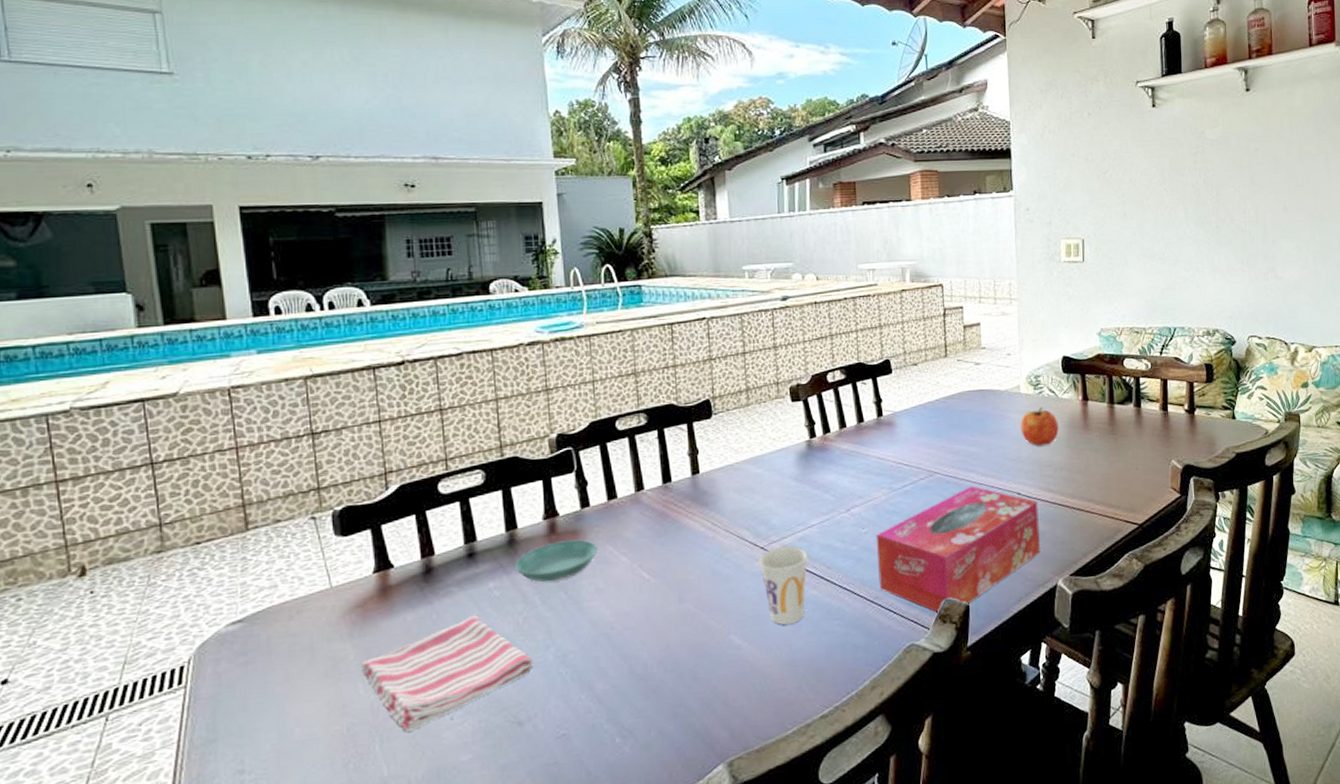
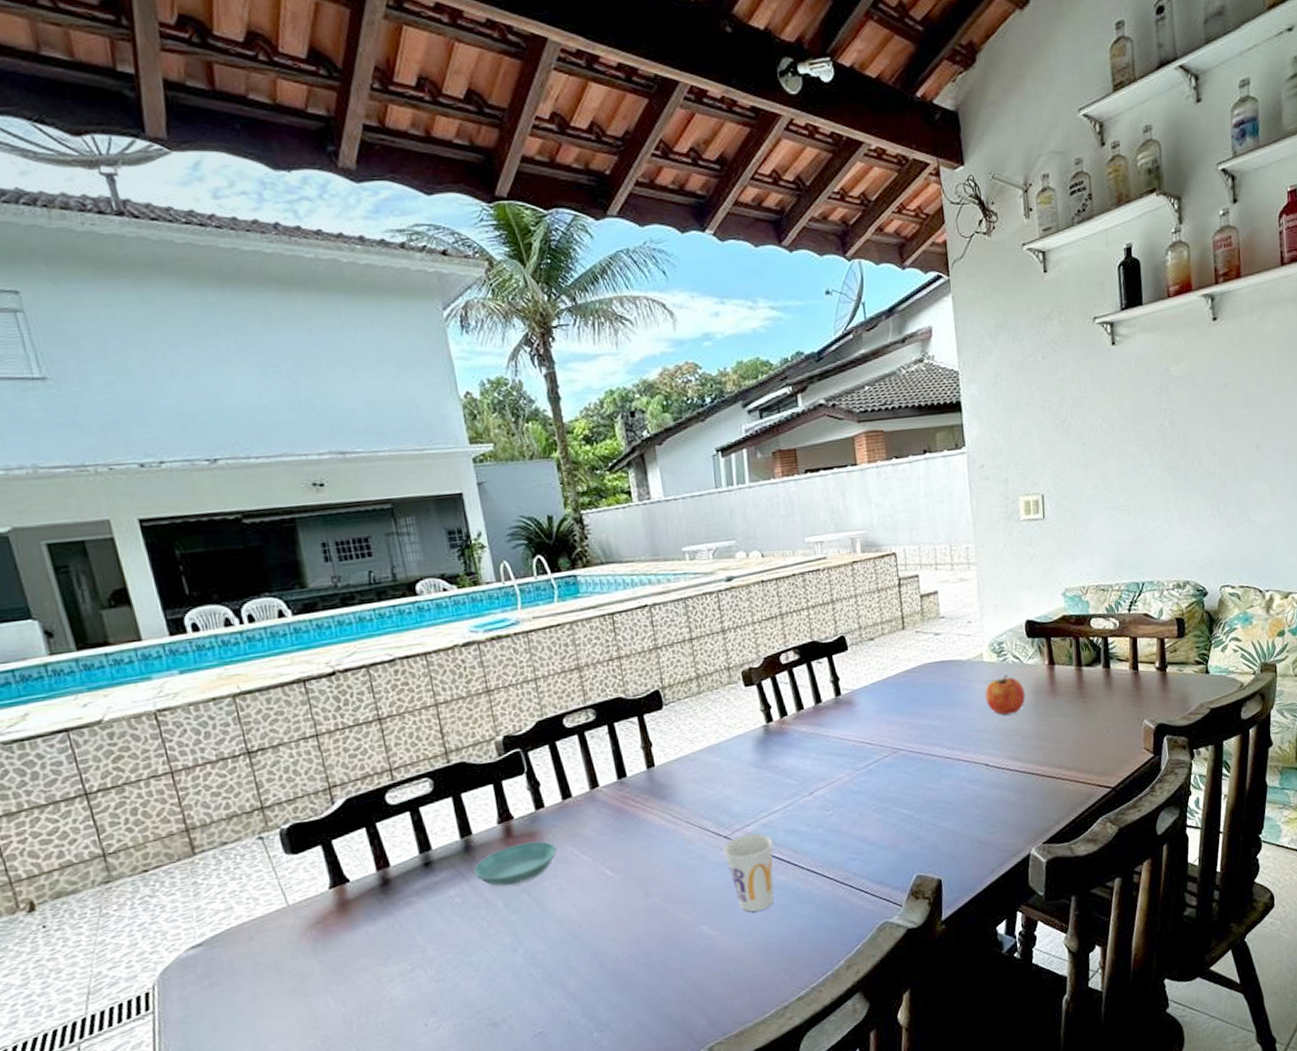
dish towel: present [360,614,534,732] -> none [327,922,503,1041]
tissue box: present [875,485,1040,614] -> none [841,760,1012,890]

